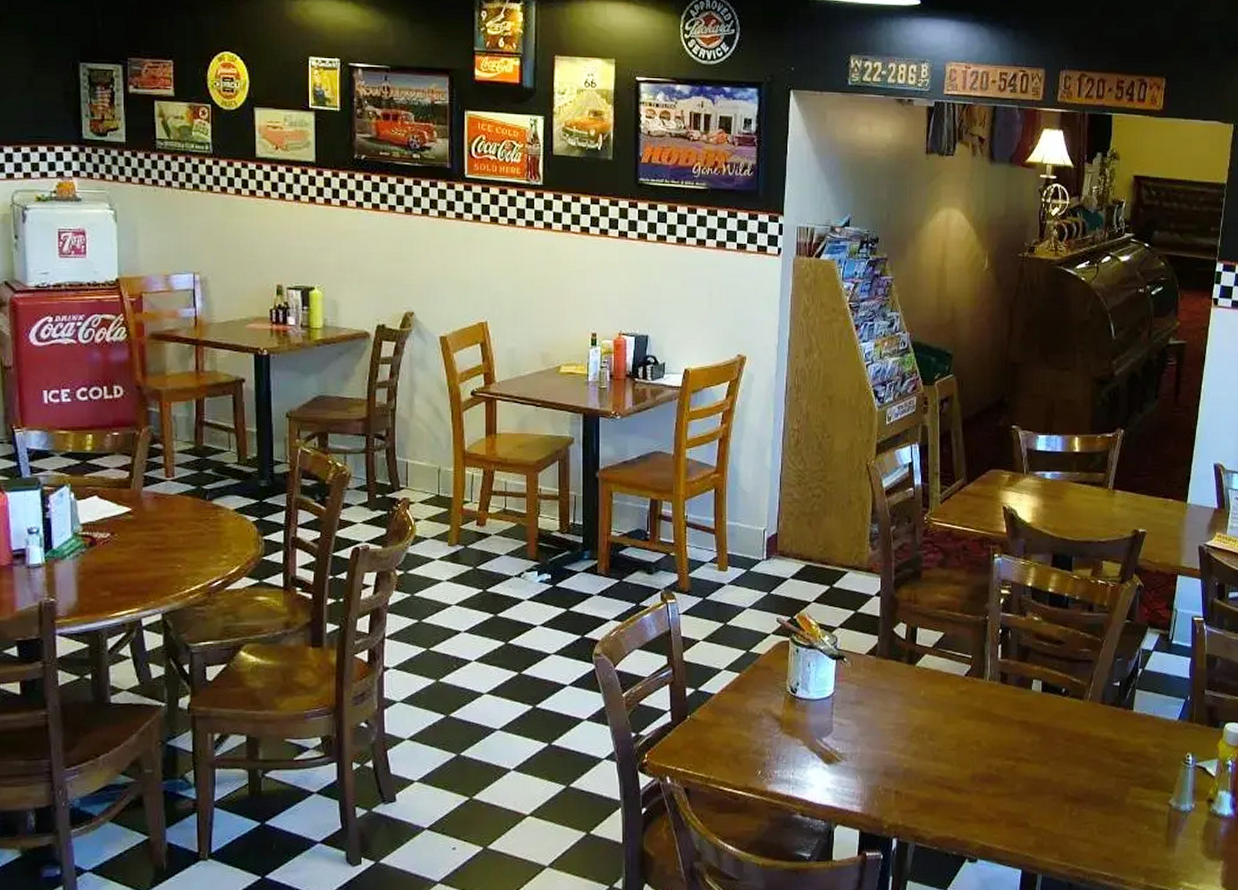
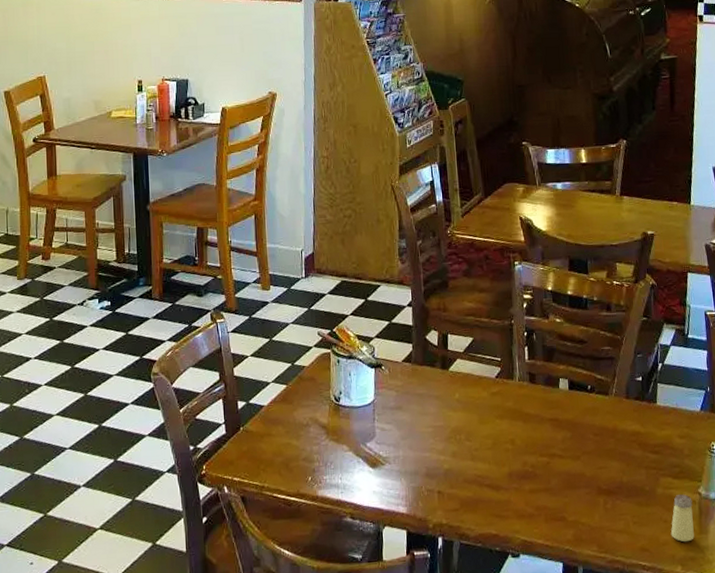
saltshaker: none [1136,805,1162,854] -> present [670,494,694,543]

